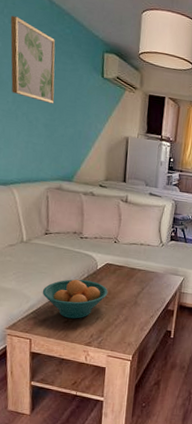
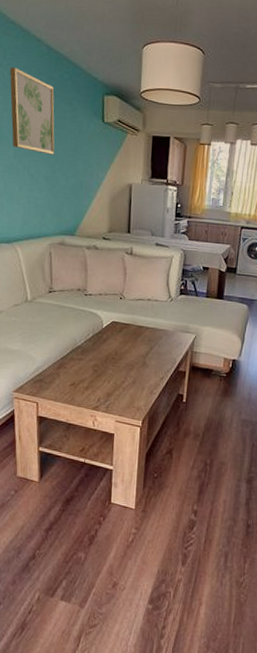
fruit bowl: present [42,279,108,319] -> none [47,339,115,382]

